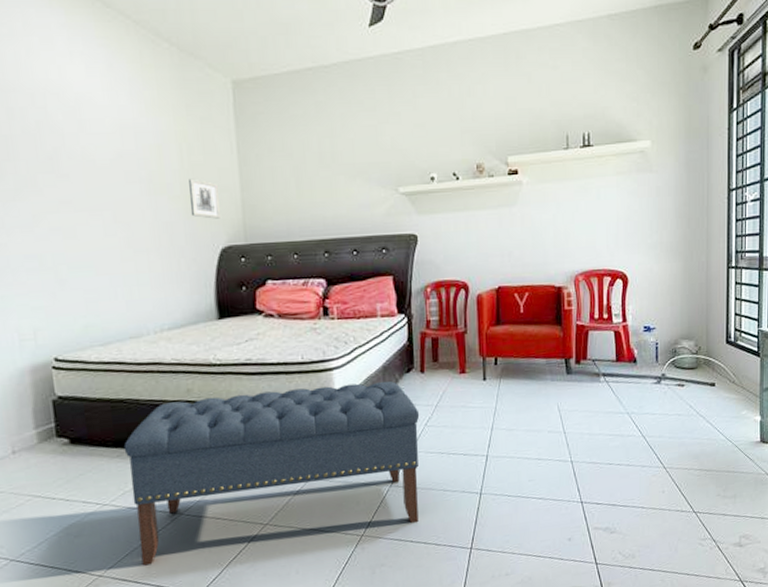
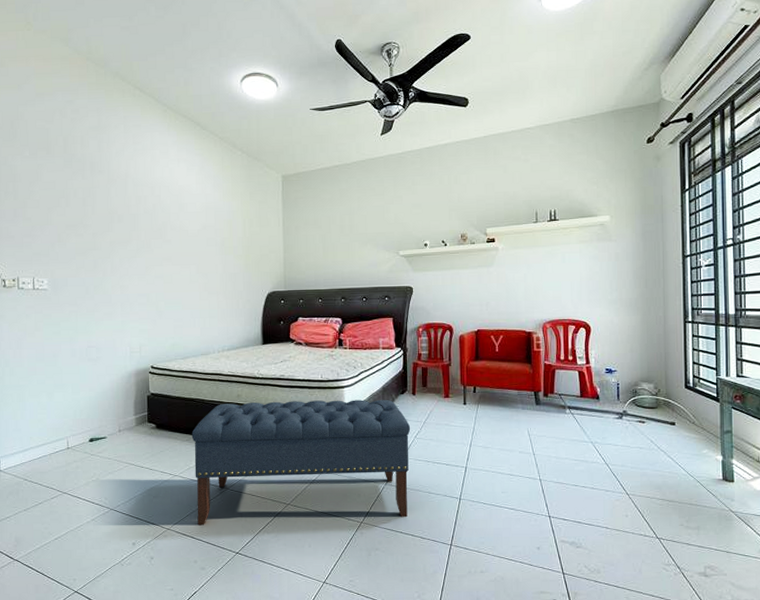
wall art: present [189,178,220,219] -> none [248,243,269,272]

